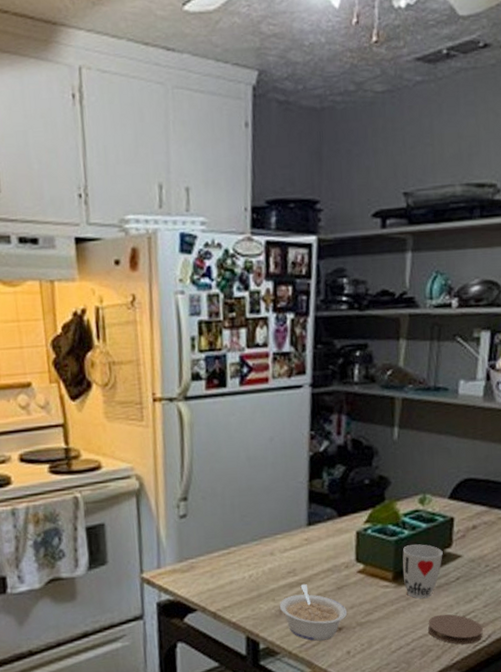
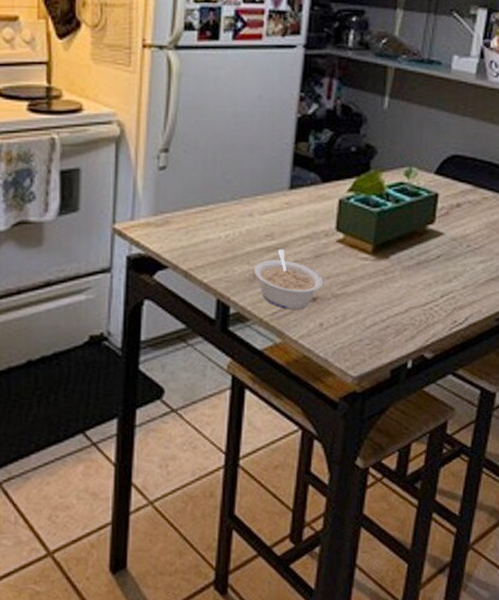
cup: present [402,544,443,599] -> none [383,218,425,274]
coaster: present [427,613,483,645] -> none [404,292,460,326]

